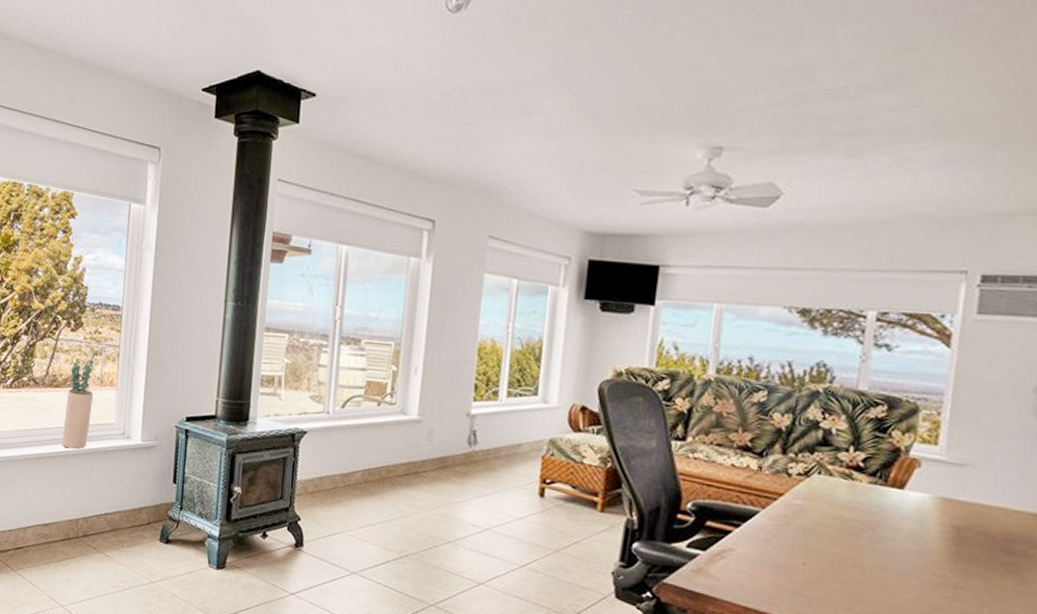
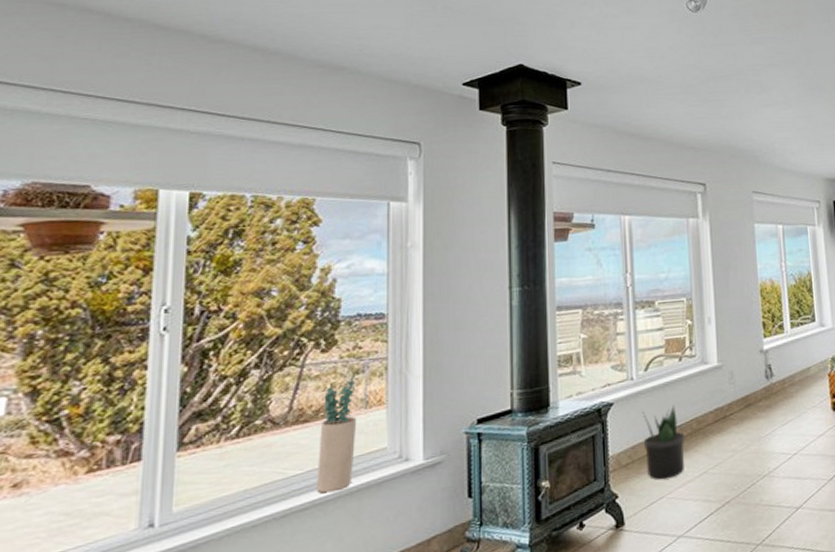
planter: none [330,446,373,516] -> present [642,405,685,479]

